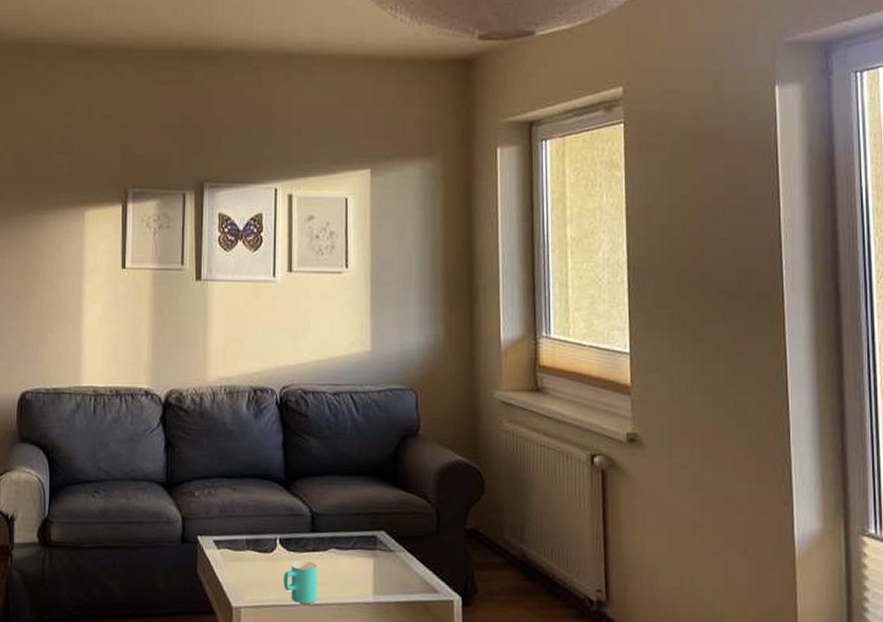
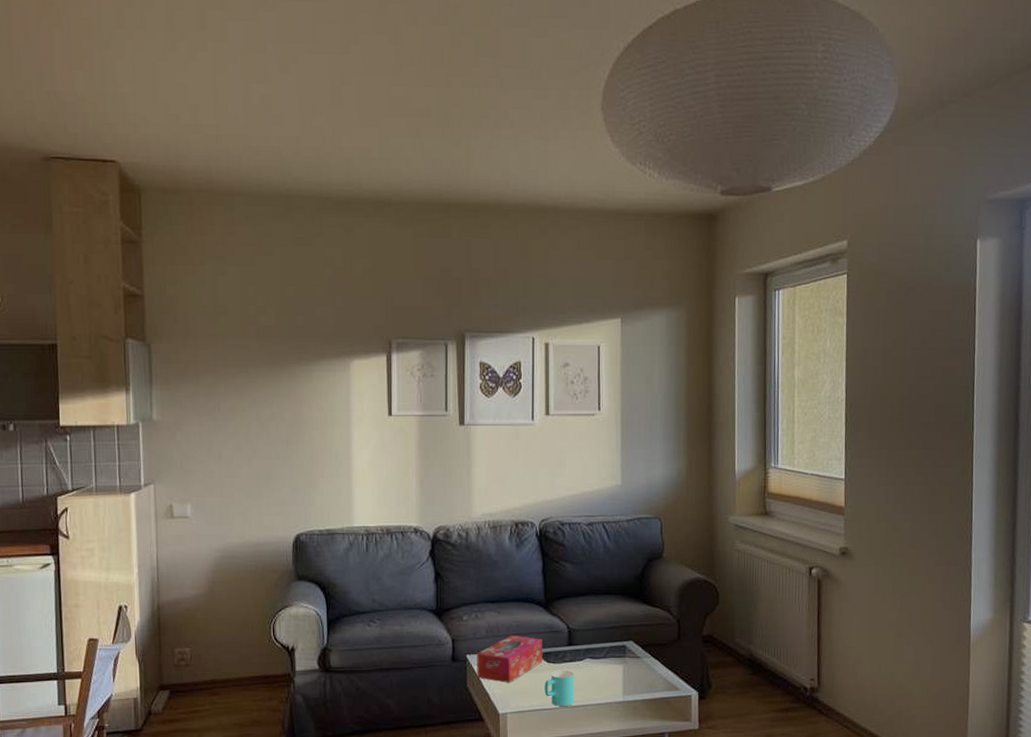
tissue box: none [208,516,282,571] -> present [477,635,542,683]

